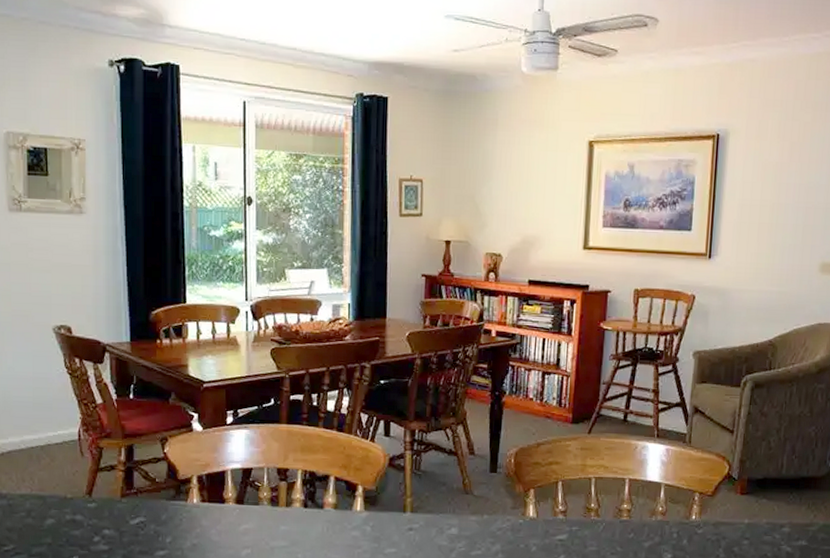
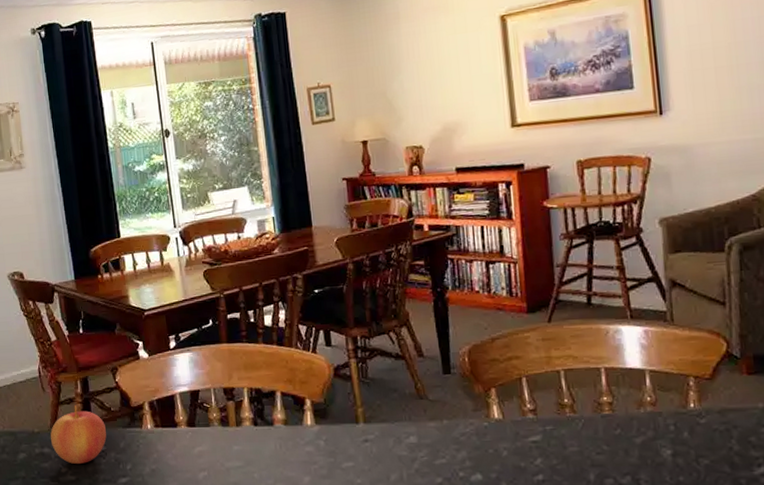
apple: none [84,473,147,534] -> present [50,405,107,464]

